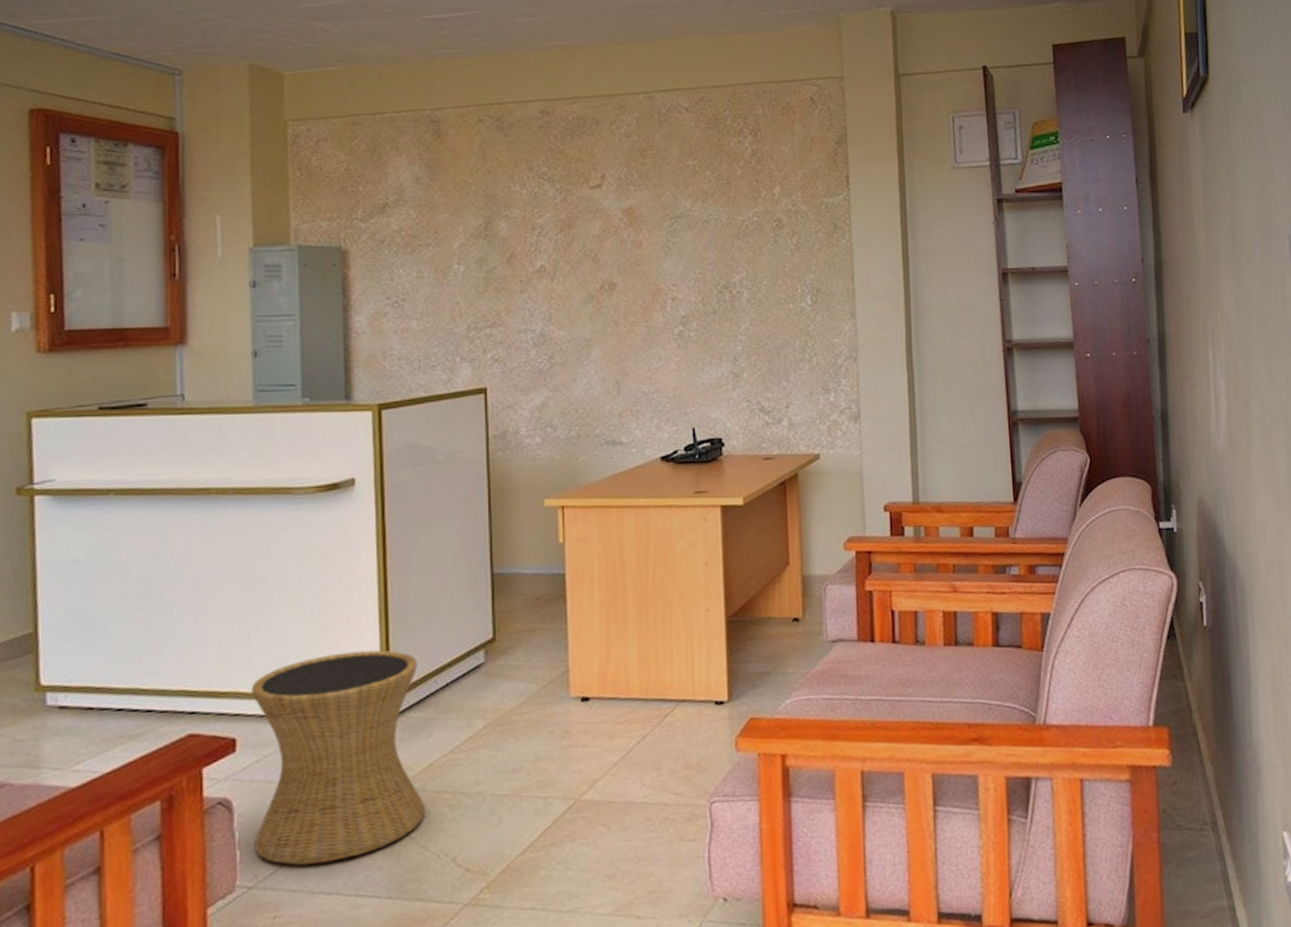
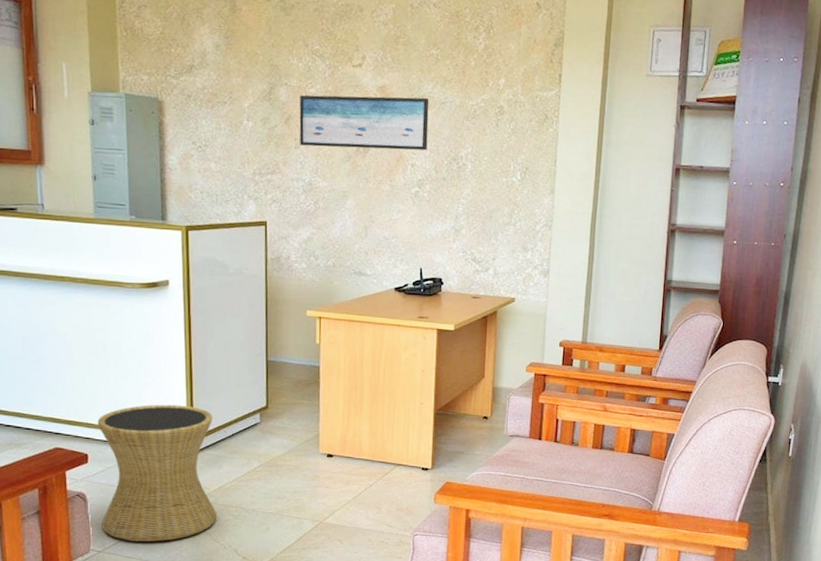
wall art: none [525,217,691,288] -> present [299,95,430,151]

